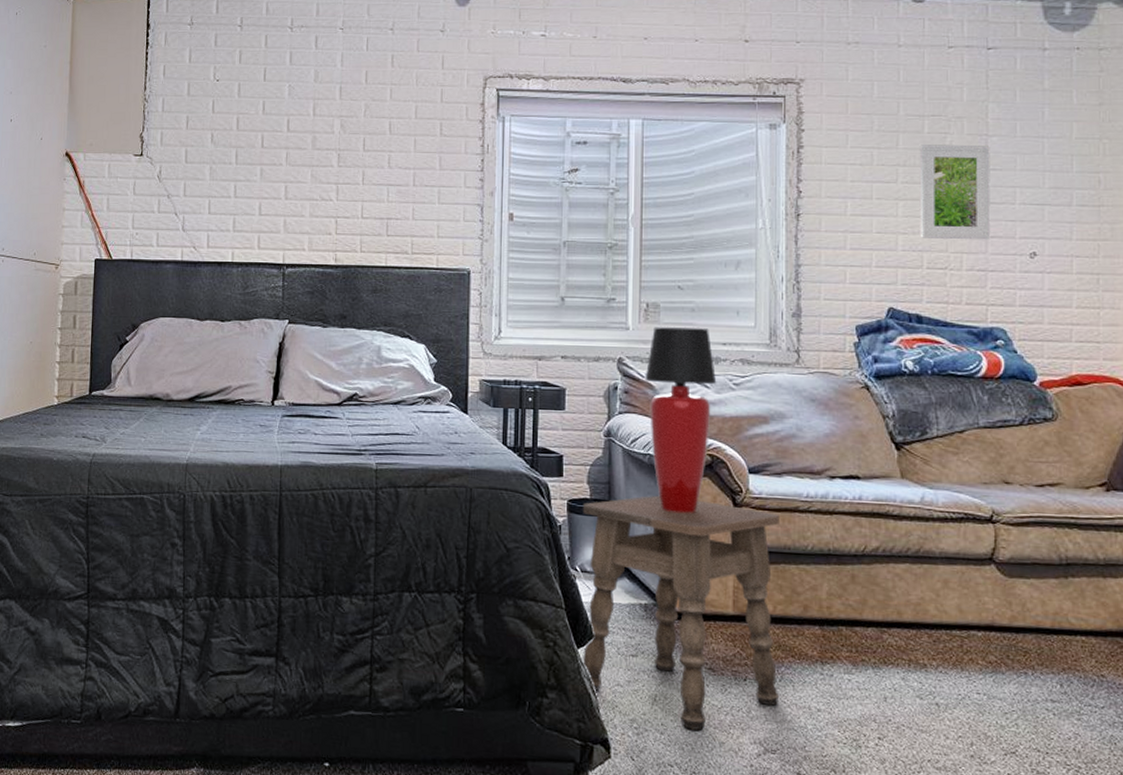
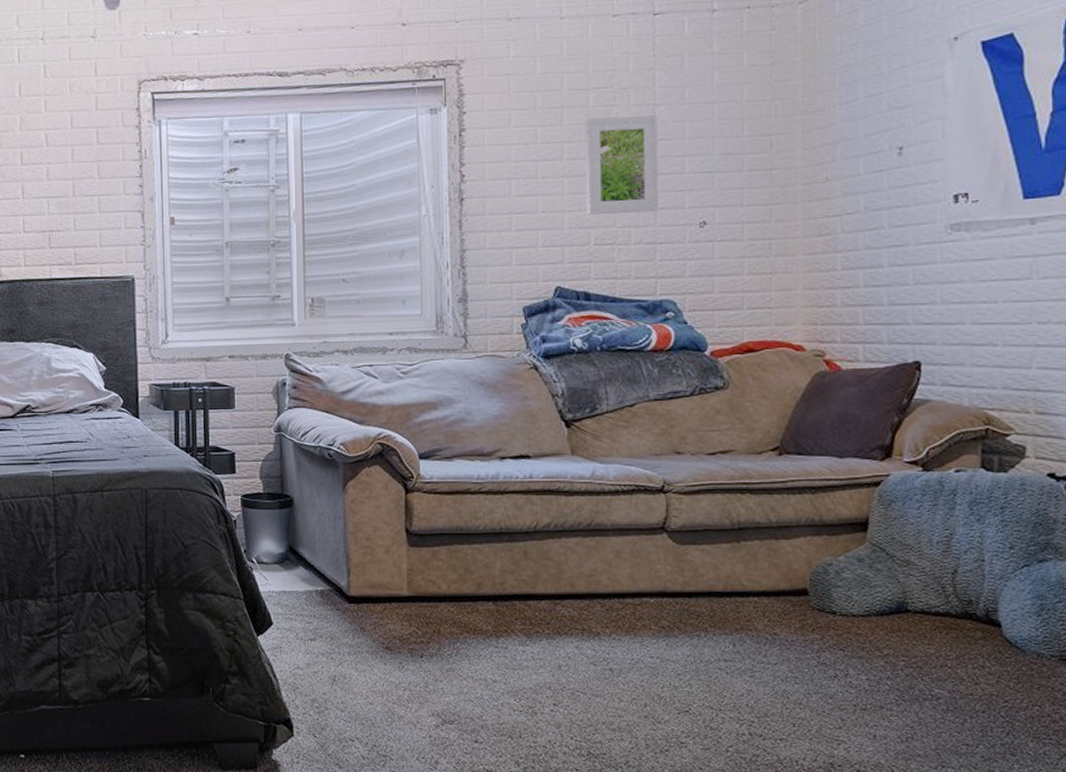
side table: present [582,495,779,731] -> none [256,485,455,706]
table lamp: present [645,327,717,513] -> none [312,319,385,501]

